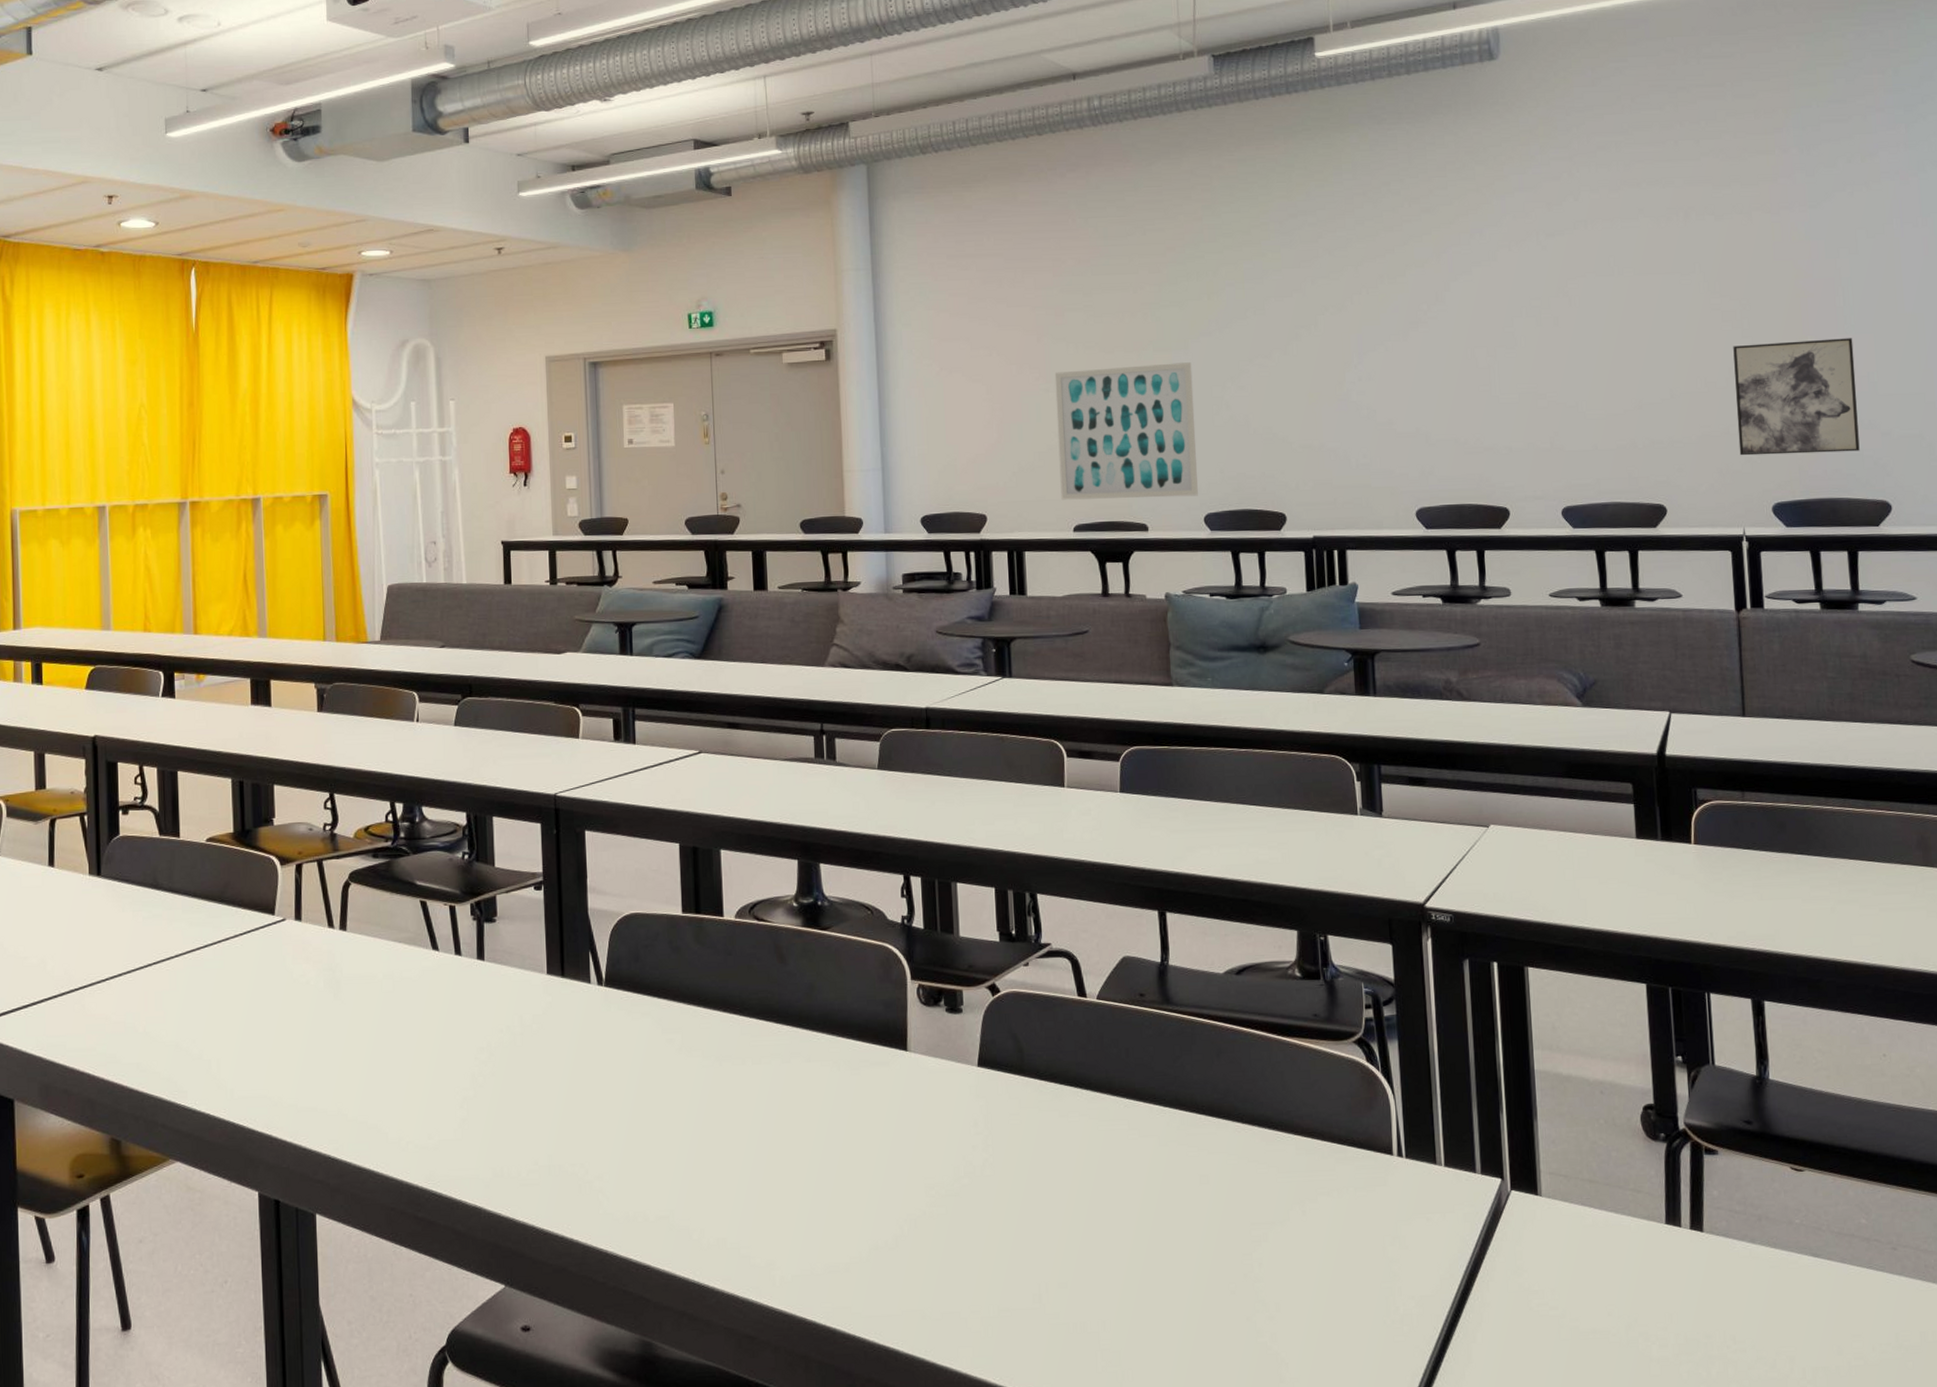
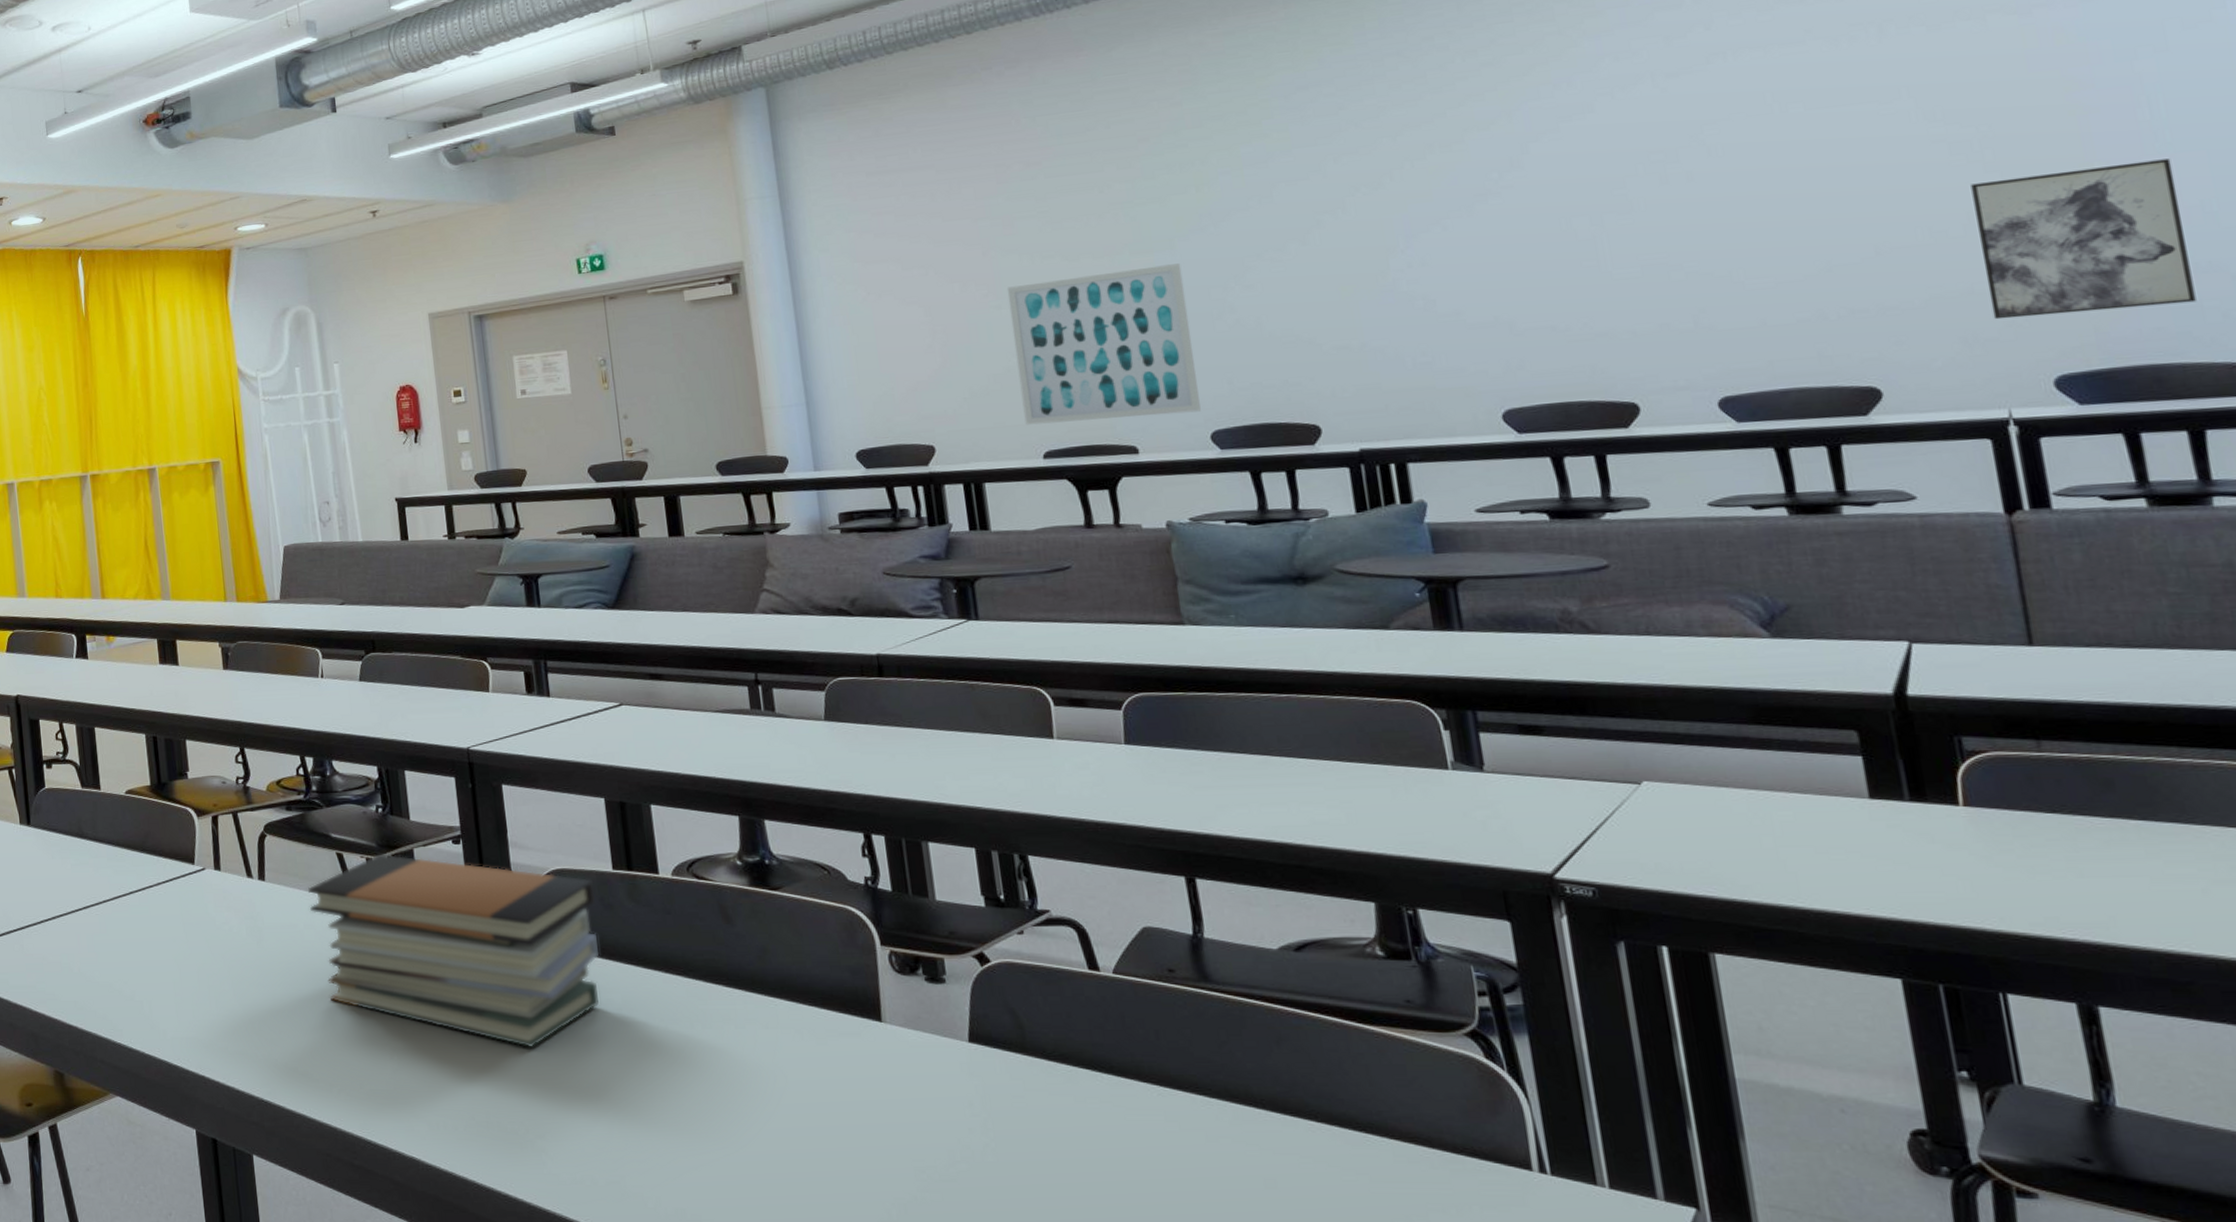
book stack: none [390,901,664,1091] -> present [308,854,599,1048]

